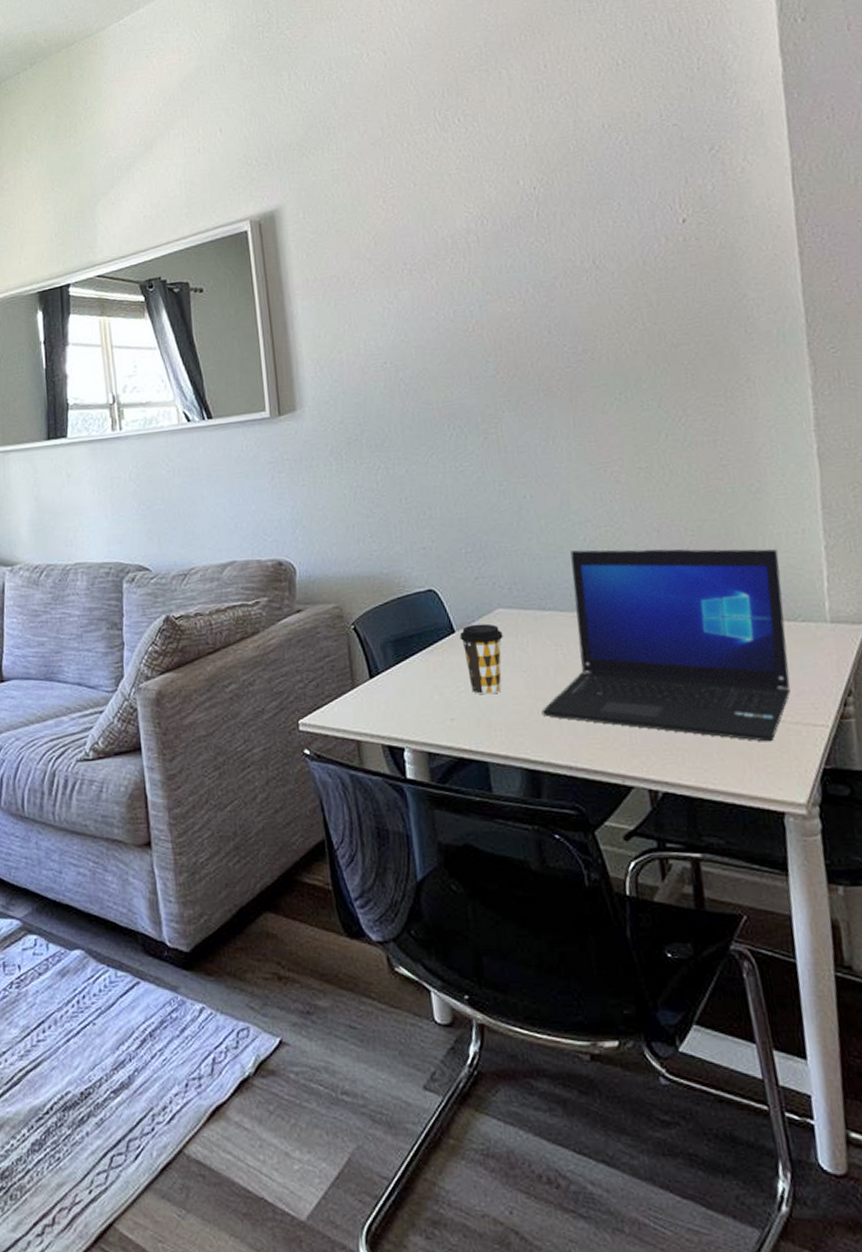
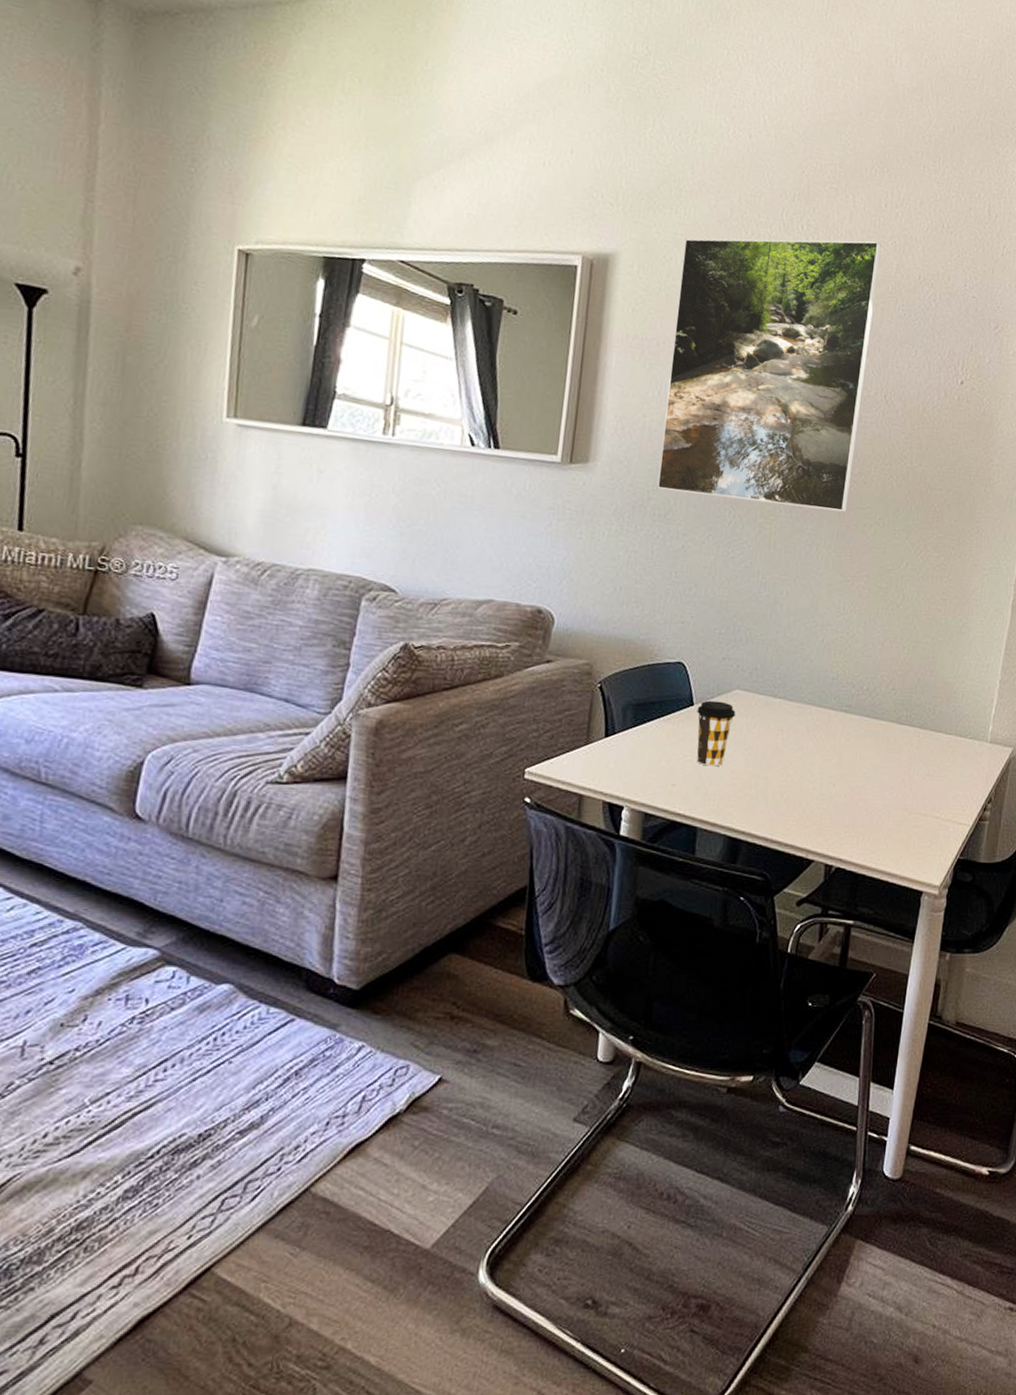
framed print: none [341,104,579,420] -> present [656,238,882,512]
laptop: present [541,549,792,742] -> none [753,649,967,834]

